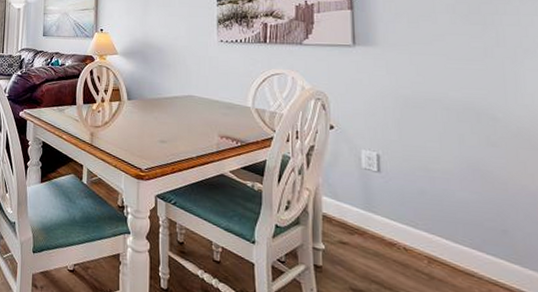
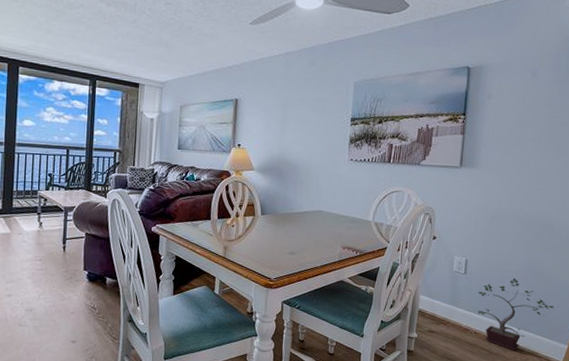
potted plant: none [400,179,518,278] -> present [478,277,554,350]

